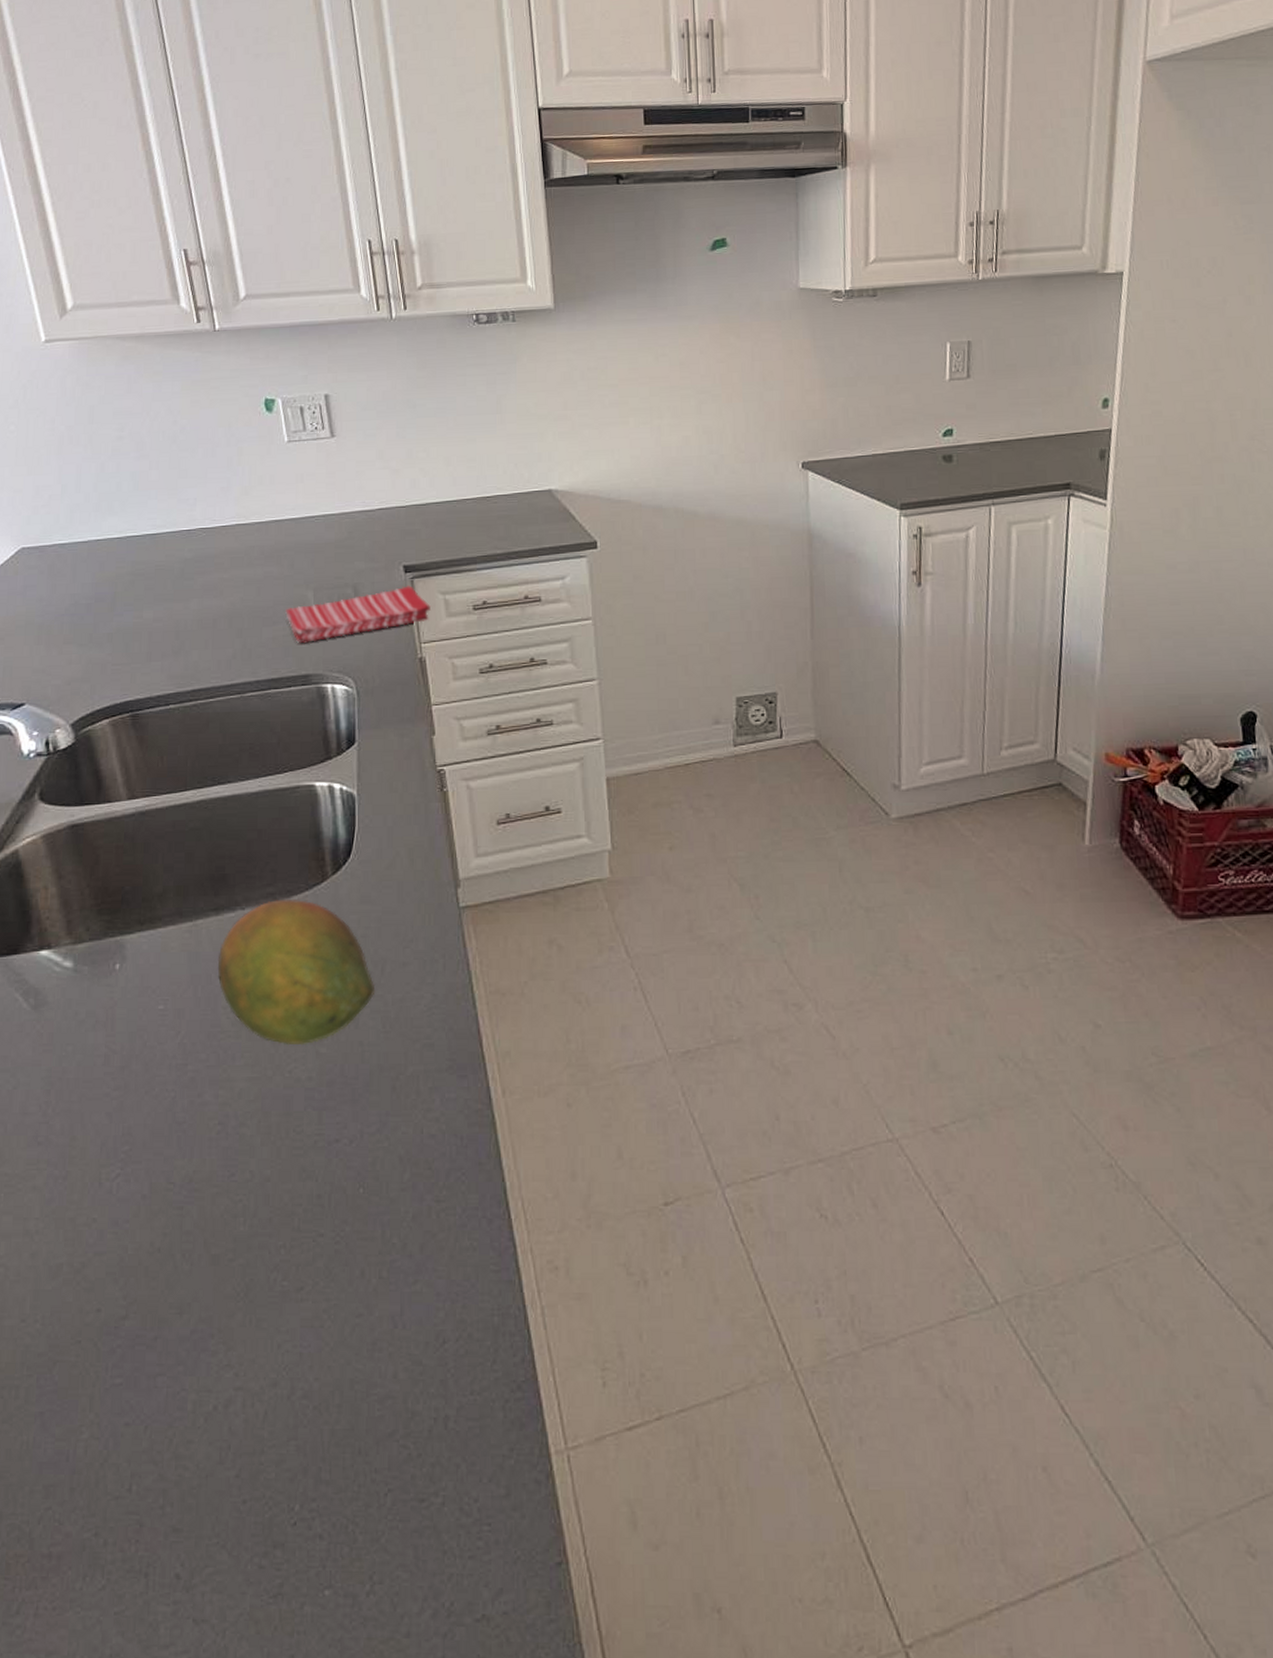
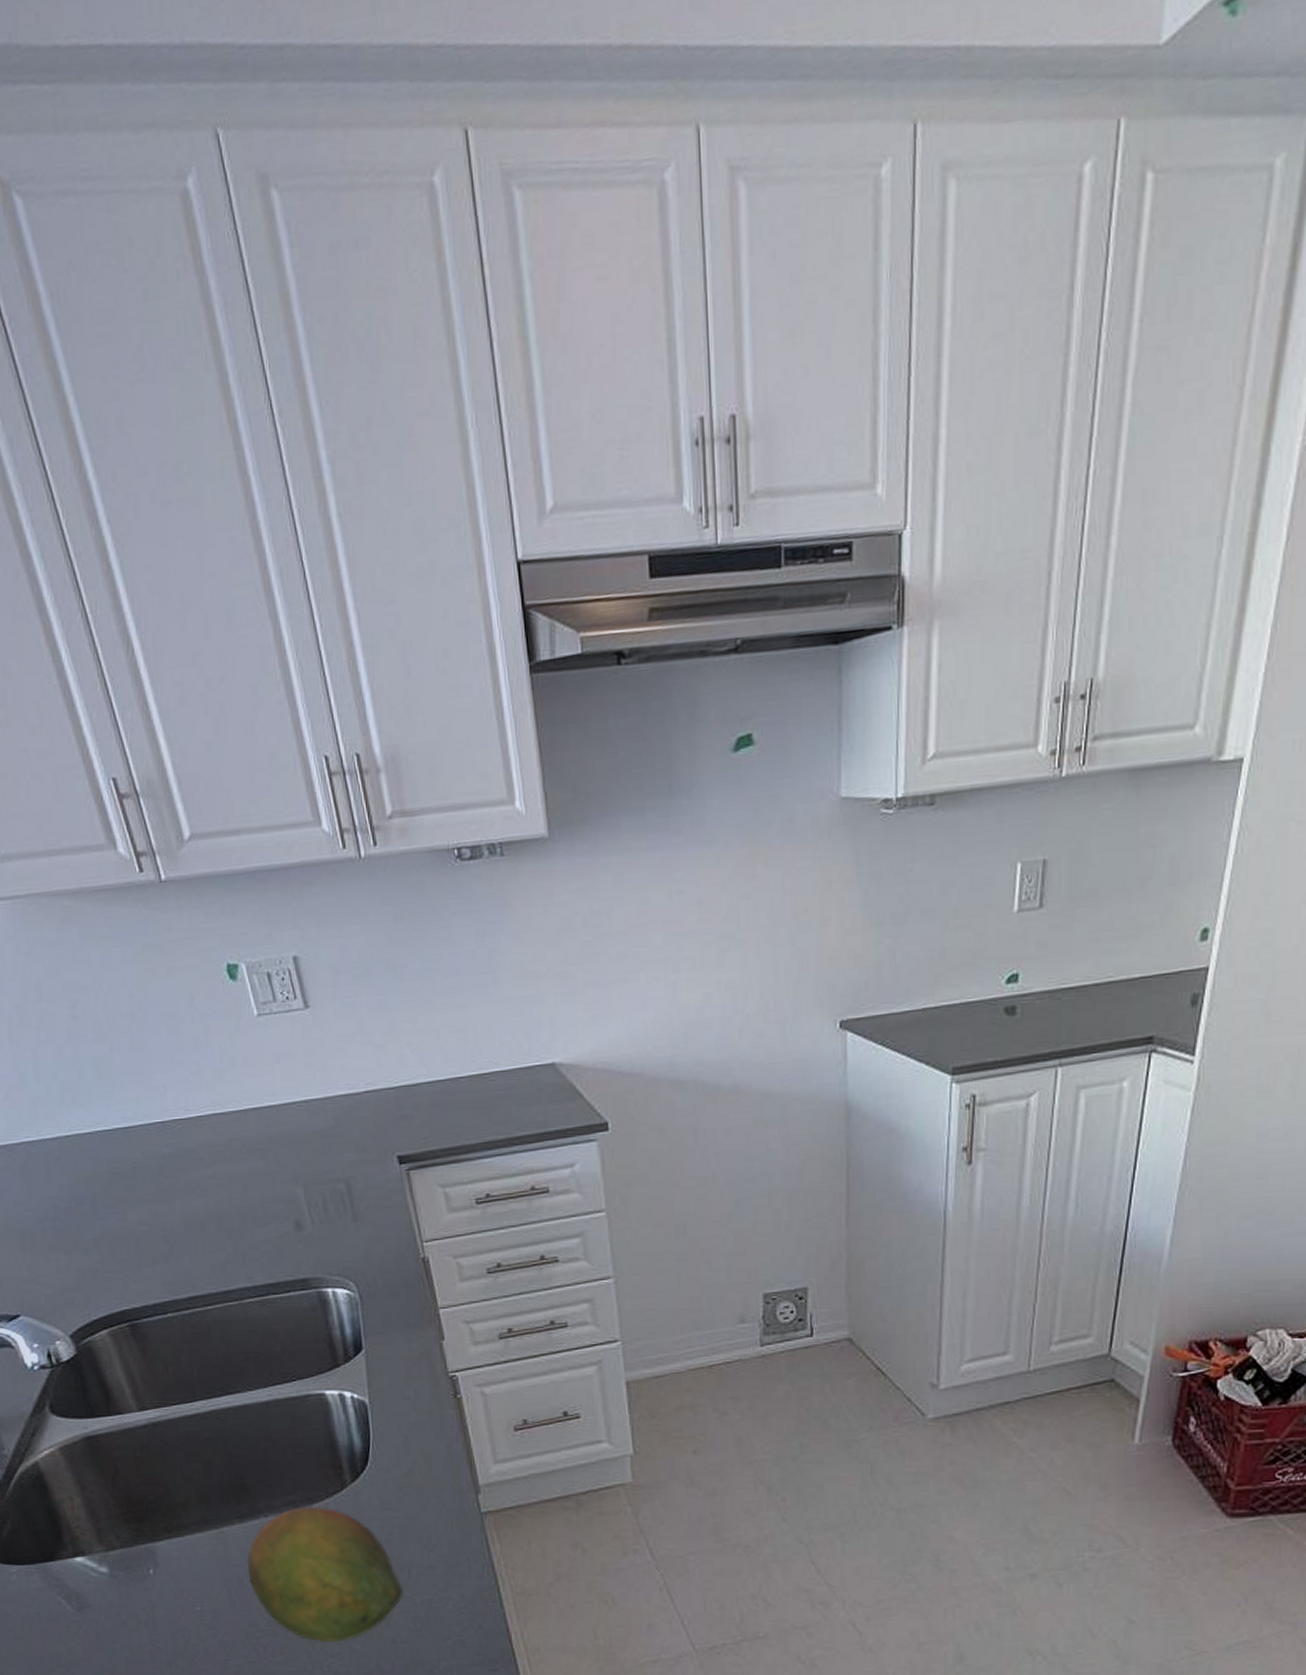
dish towel: present [285,585,431,643] -> none [276,1178,430,1244]

